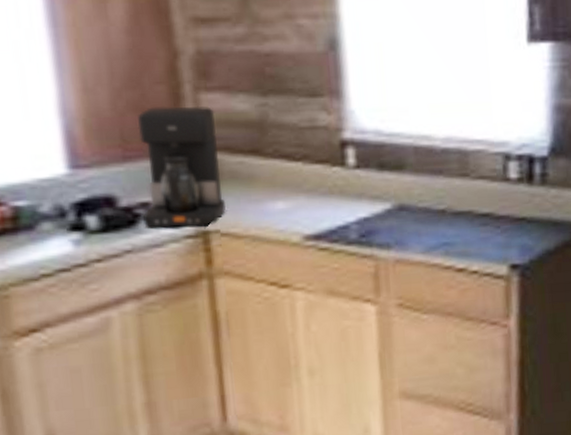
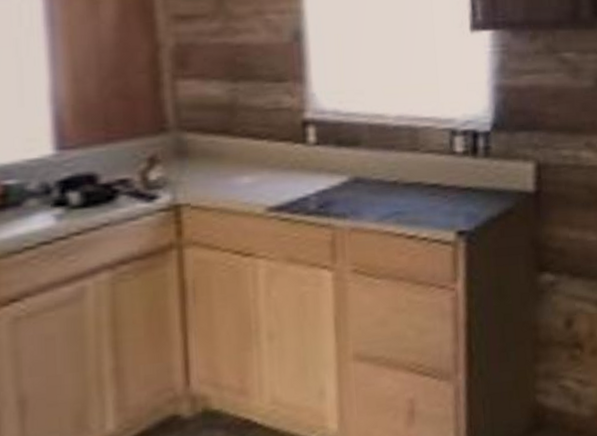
coffee maker: present [137,106,226,228] -> none [120,92,196,203]

